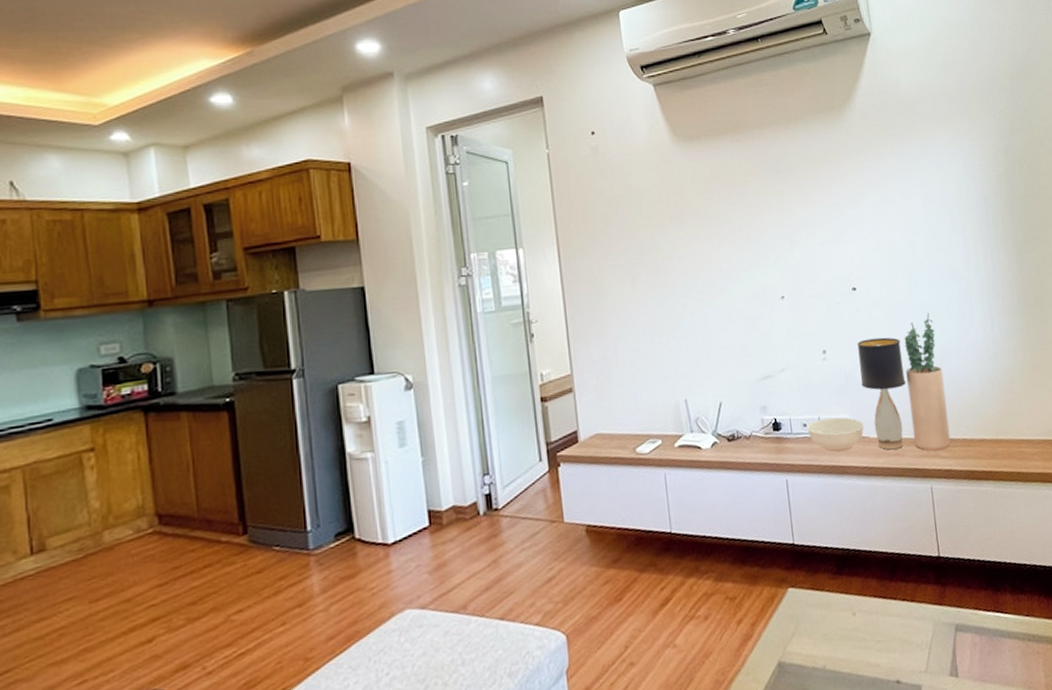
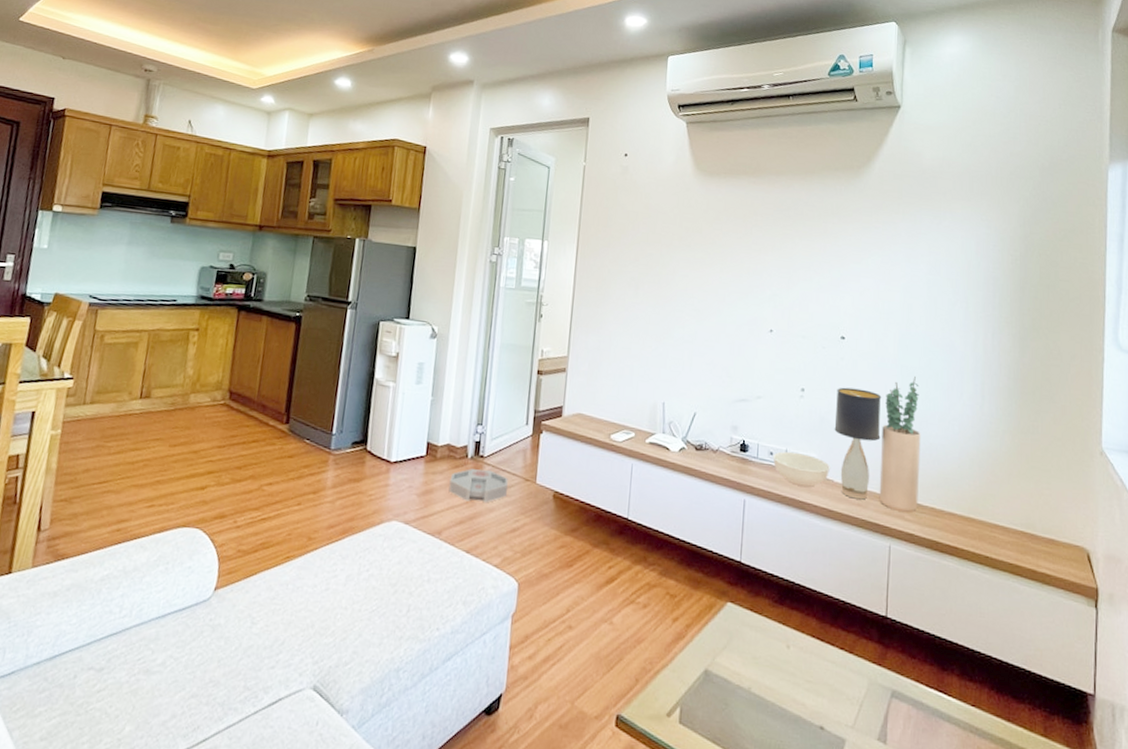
robot vacuum: none [464,521,533,564] -> present [448,469,508,503]

